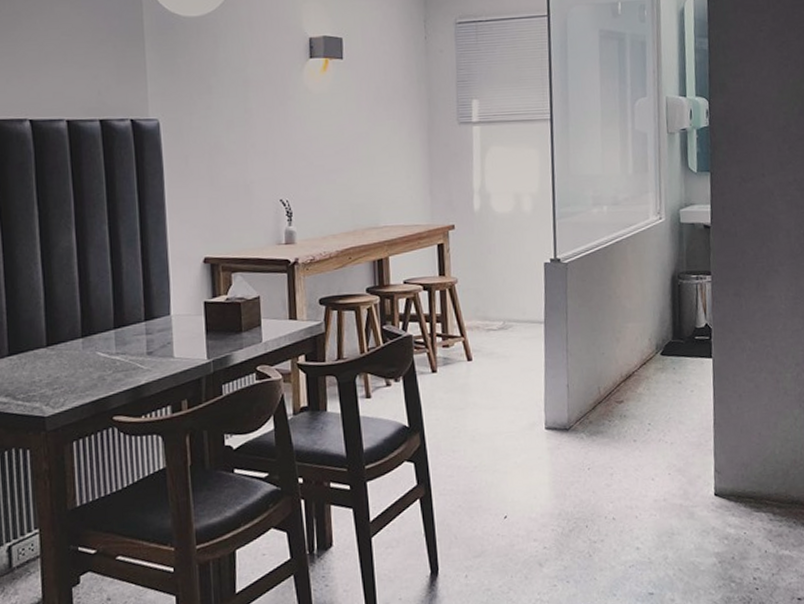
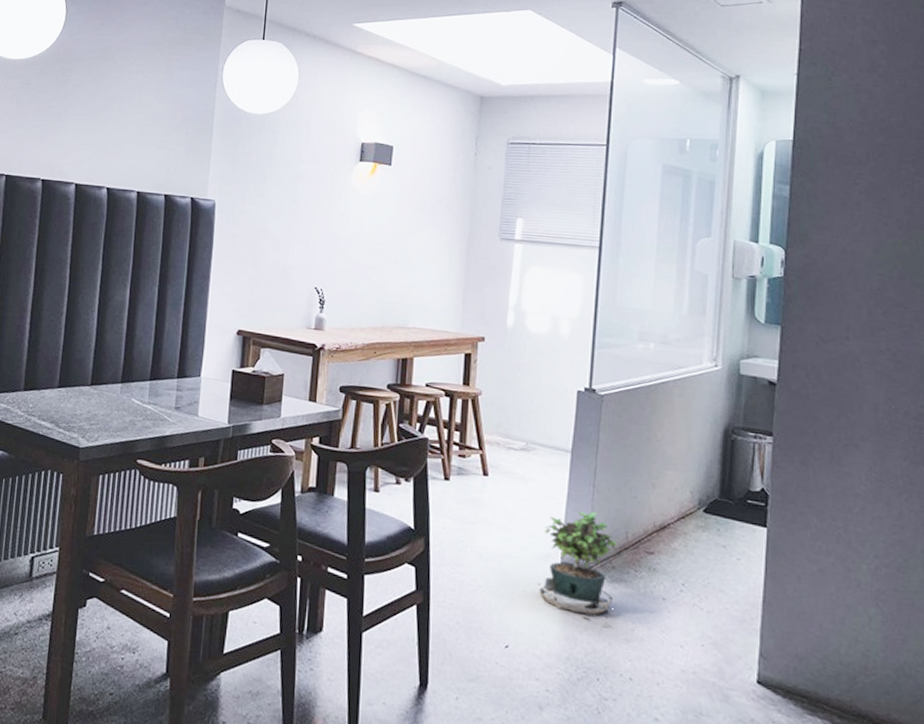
potted plant: none [527,374,594,478] -> present [538,511,617,627]

